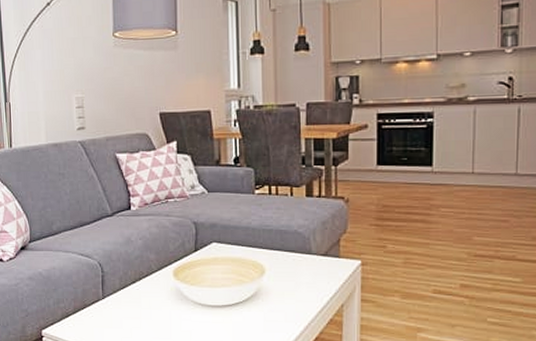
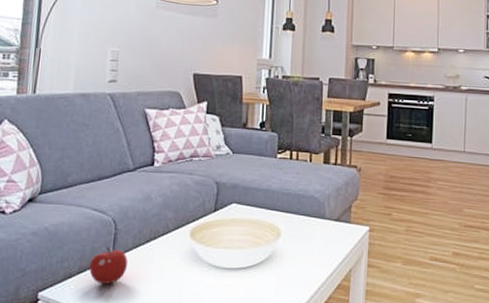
fruit: none [83,288,117,322] -> present [89,246,128,284]

